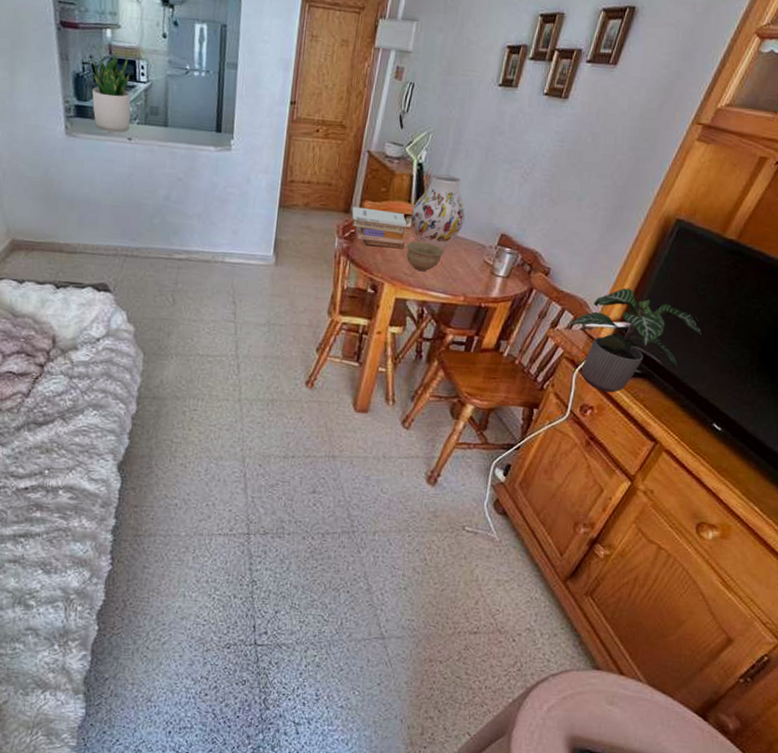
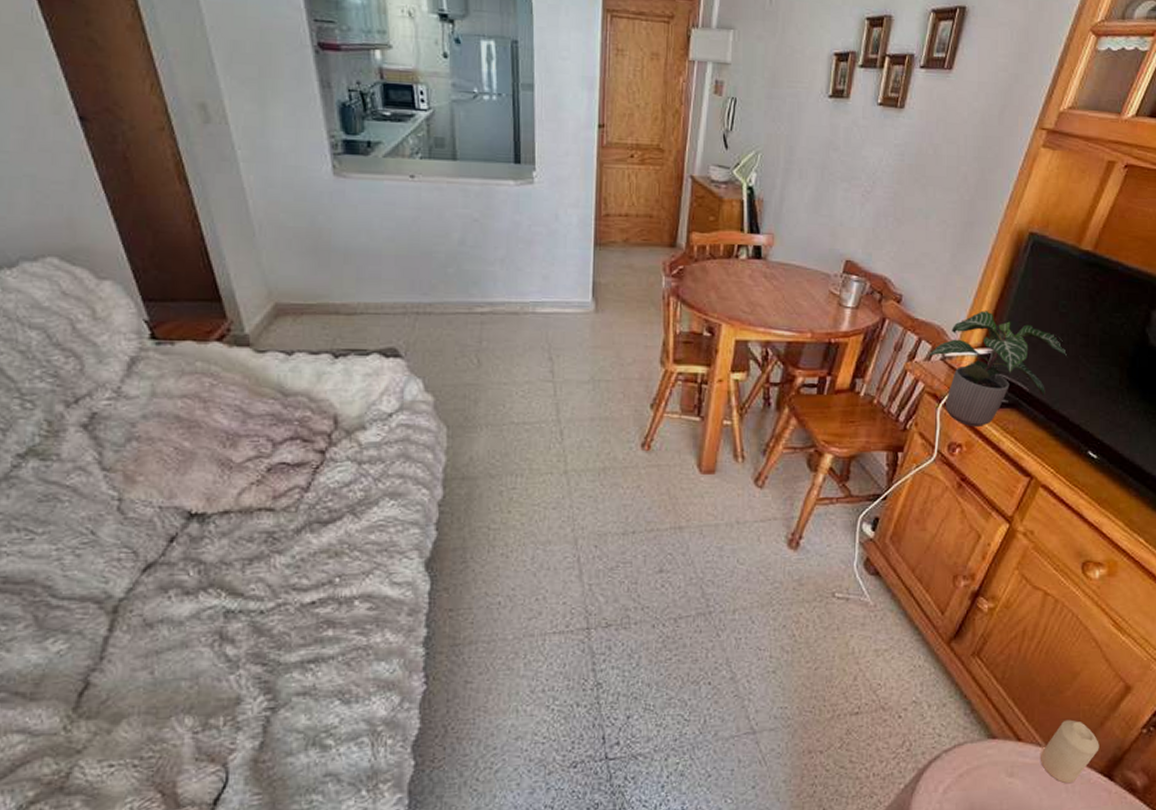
planter: present [92,53,131,134] -> none [360,77,412,171]
books: present [351,206,407,249] -> none [678,239,742,285]
bowl: present [406,241,445,272] -> none [743,274,786,308]
vase: present [411,174,466,250] -> none [745,198,806,282]
candle: none [639,661,697,718] -> present [1039,719,1099,784]

